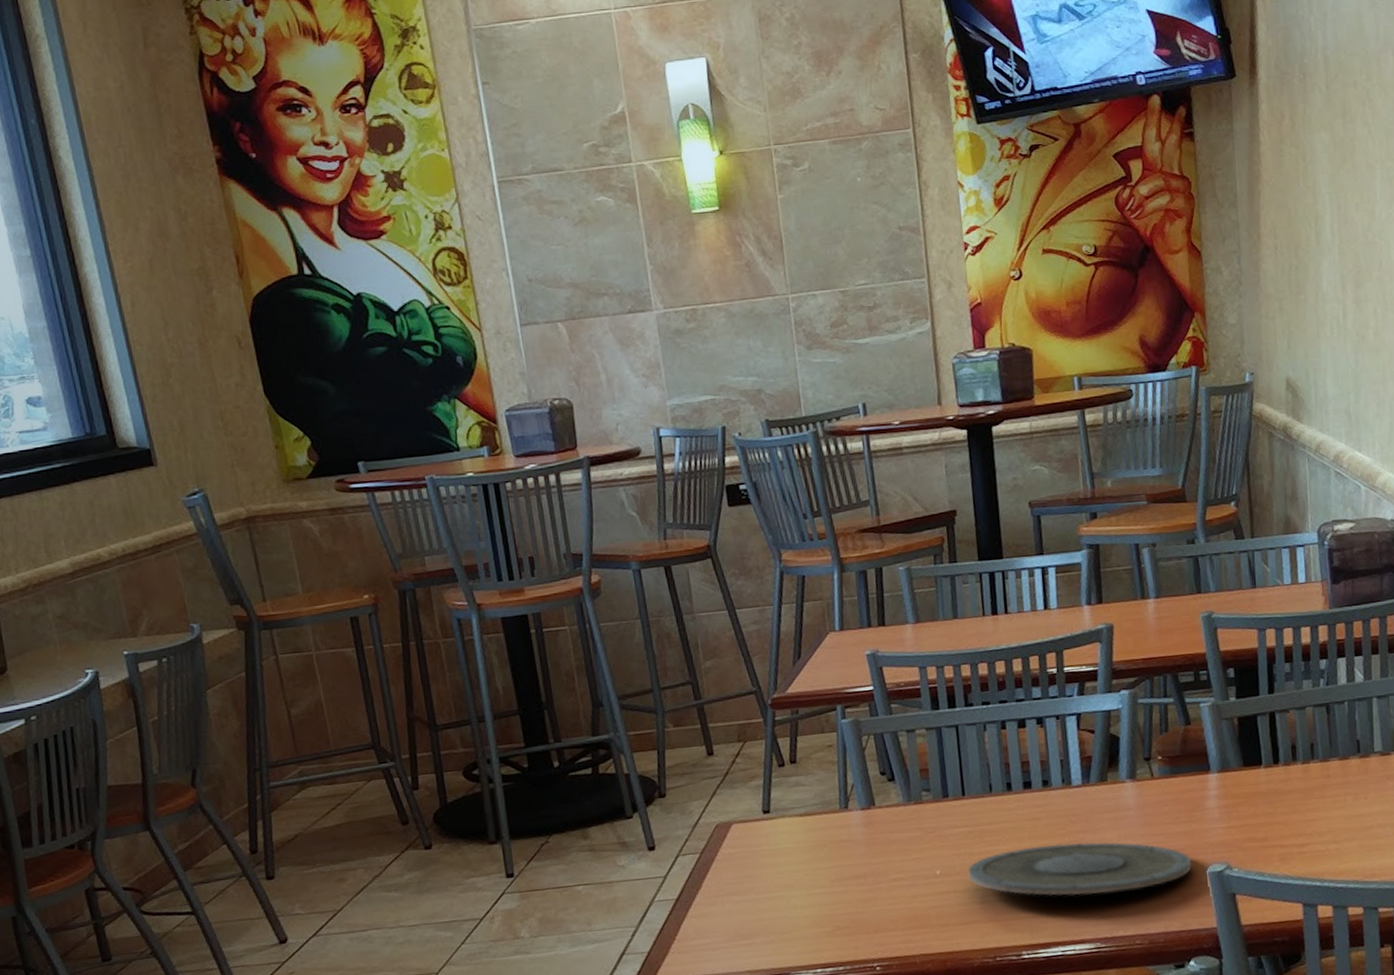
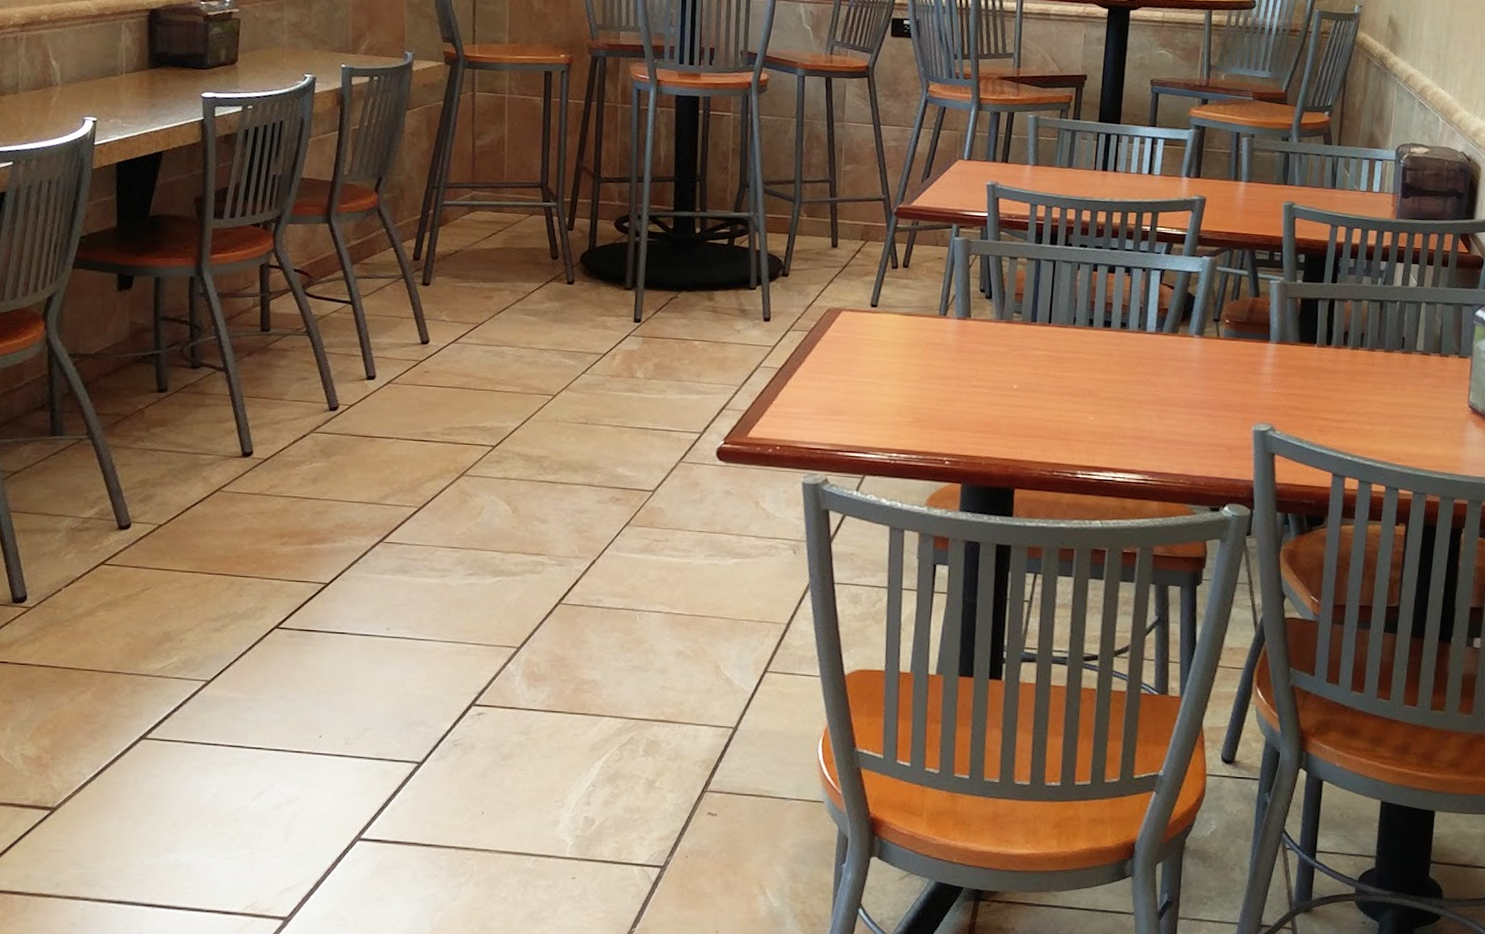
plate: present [968,842,1192,896] -> none [1041,378,1240,434]

